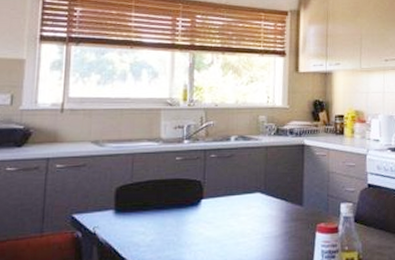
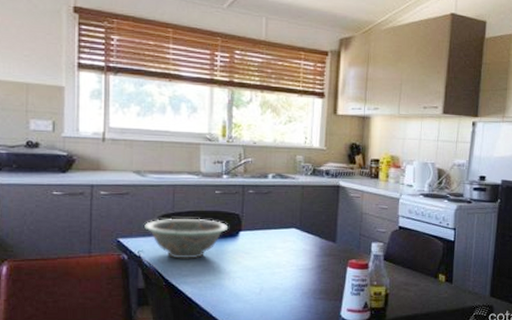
decorative bowl: none [101,187,190,234] -> present [144,218,229,259]

